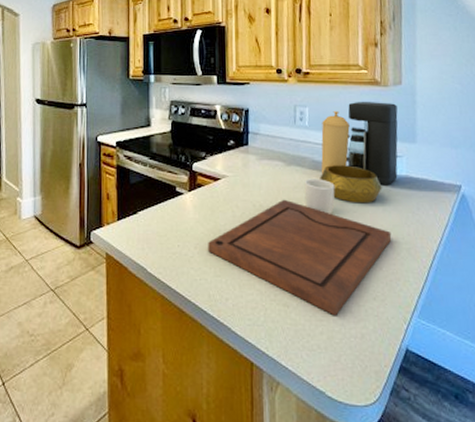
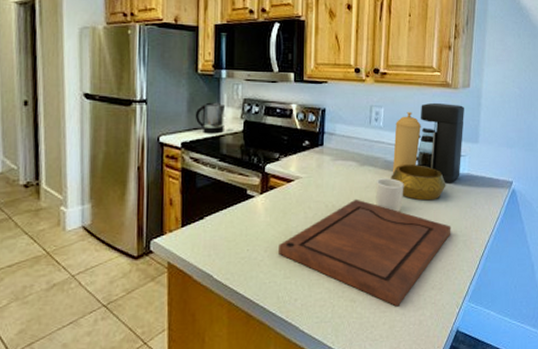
kettle: none [127,104,154,134] -> present [195,102,225,134]

